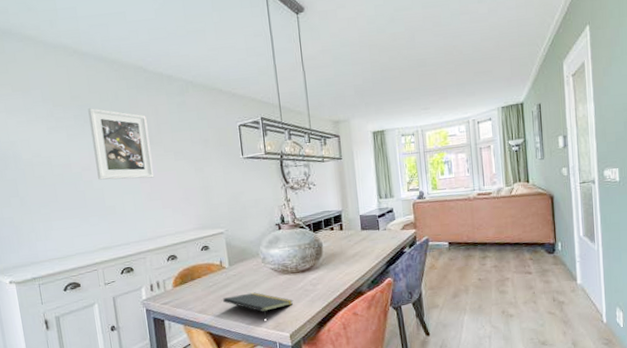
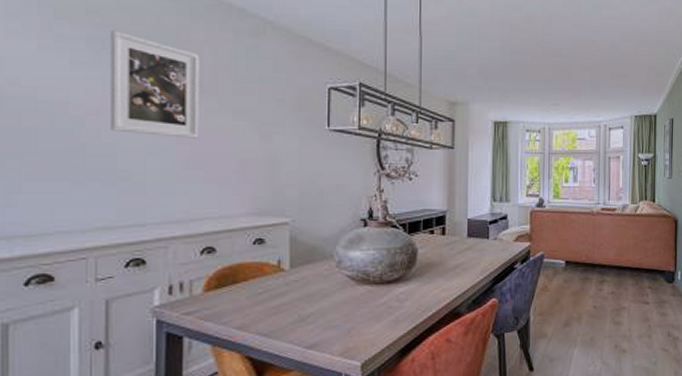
notepad: present [223,292,294,319] -> none [275,305,372,342]

